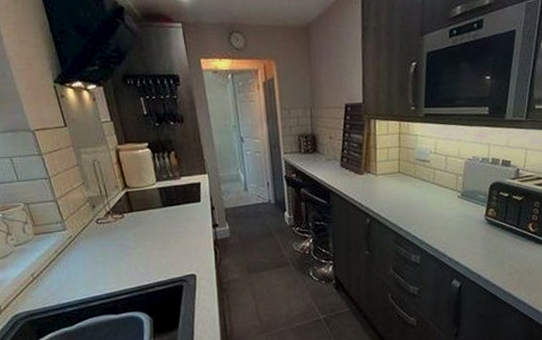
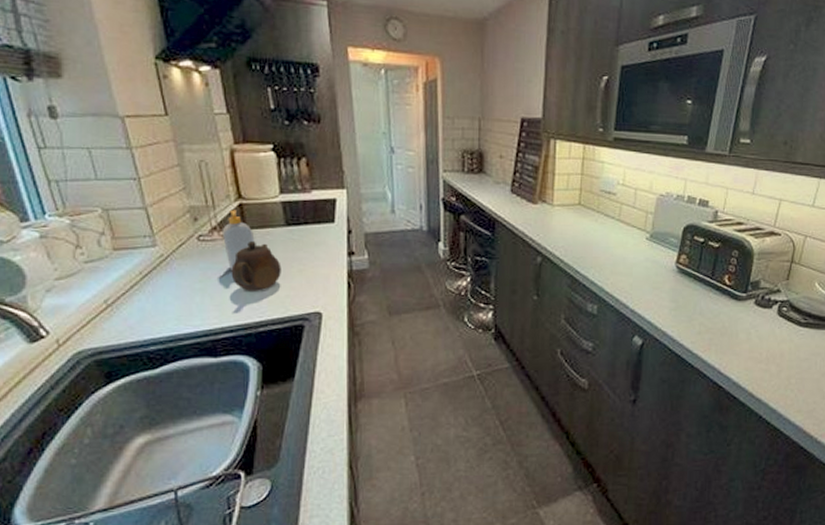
soap bottle: none [114,197,140,245] -> present [222,209,255,270]
teapot: none [123,220,162,262] -> present [231,240,281,293]

